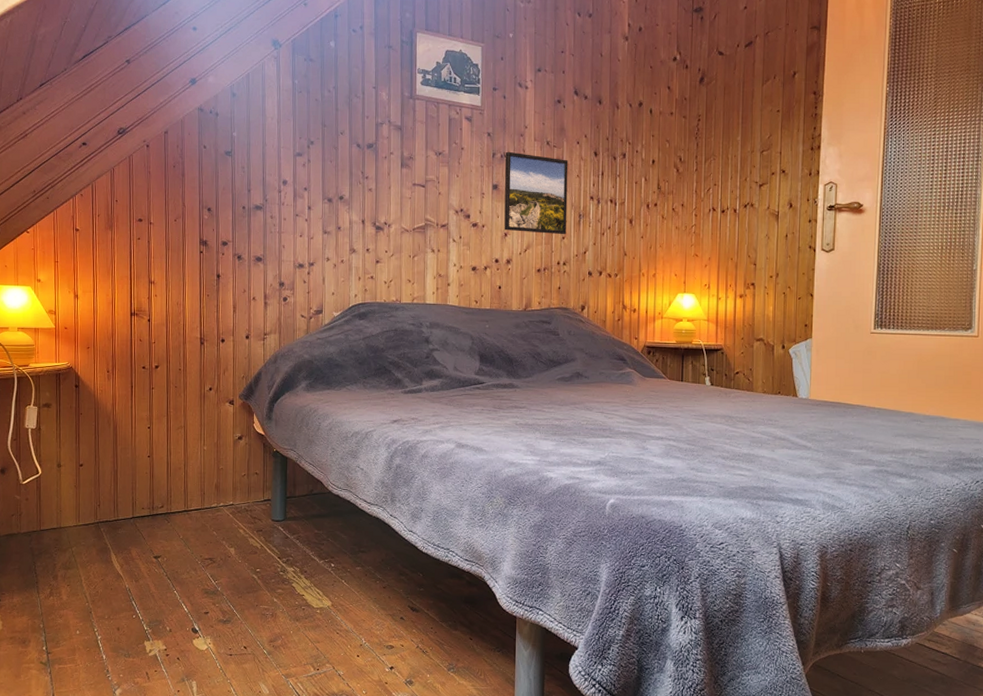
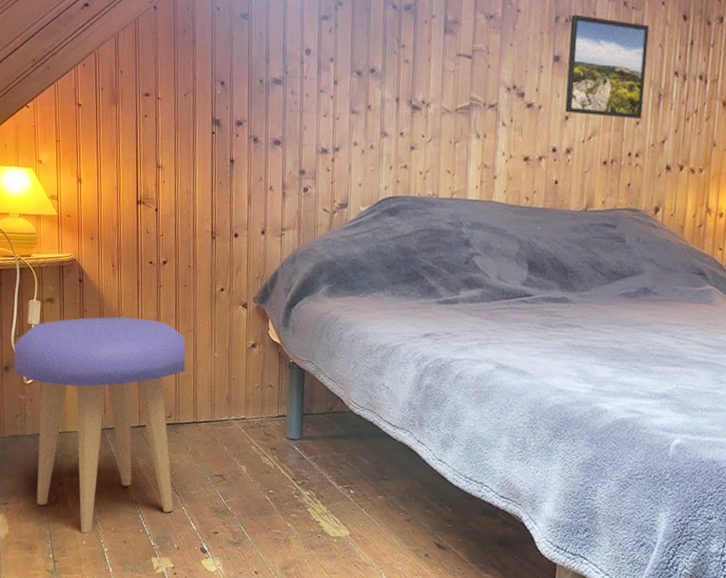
stool: none [10,417,177,624] -> present [13,316,186,534]

